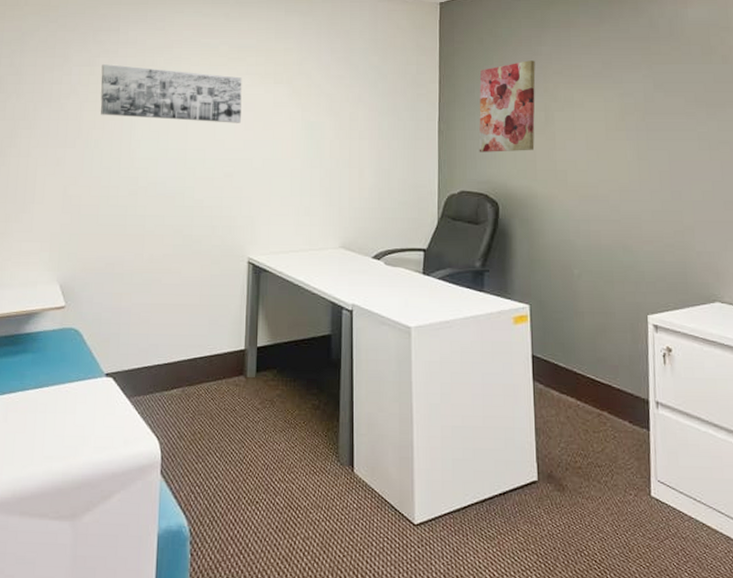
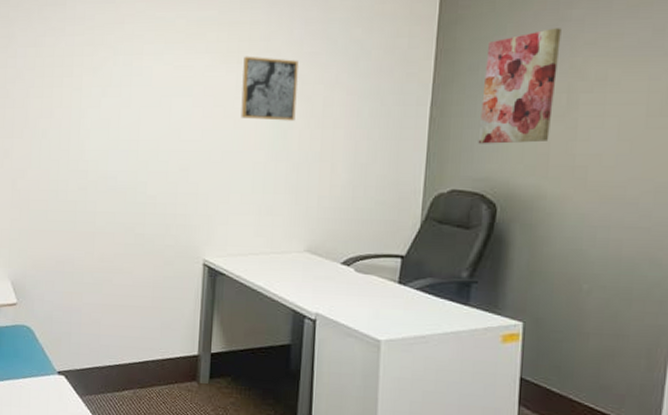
wall art: present [100,64,242,123] -> none [47,44,201,110]
wall art: none [278,77,327,133] -> present [241,56,299,121]

